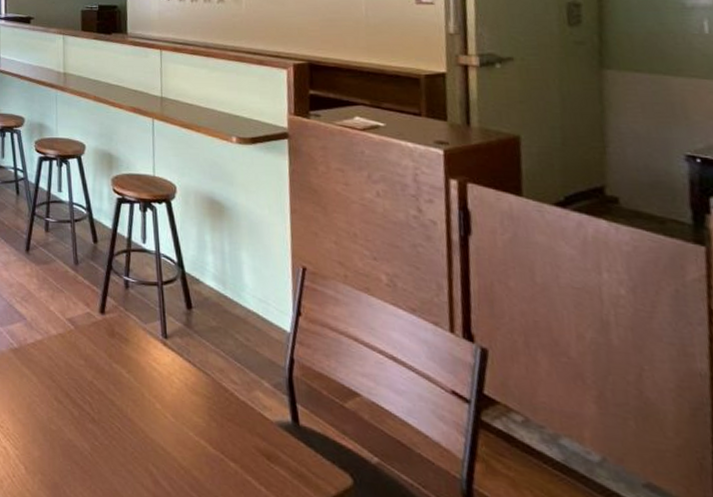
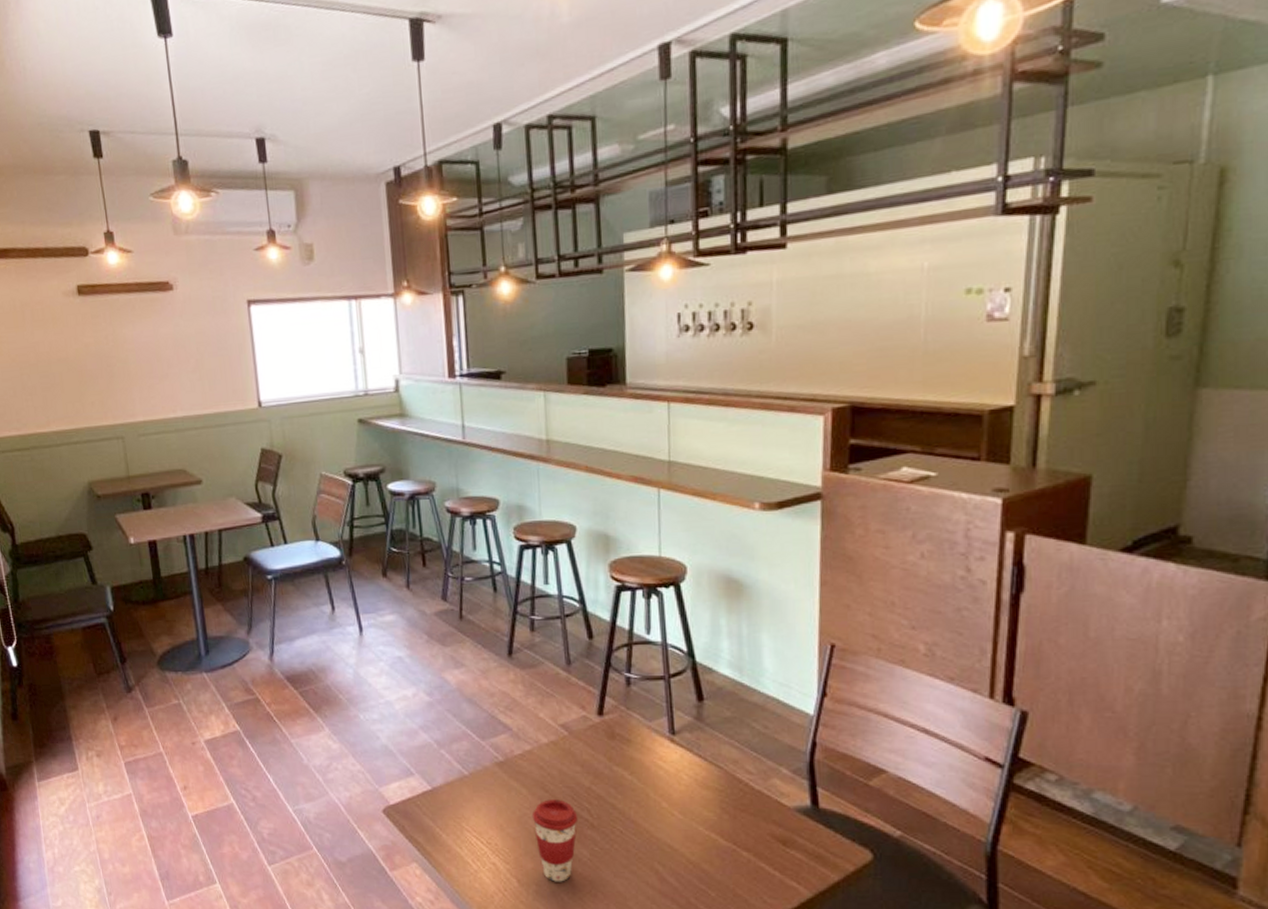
coffee cup: none [40,389,81,474] -> present [531,799,578,882]

